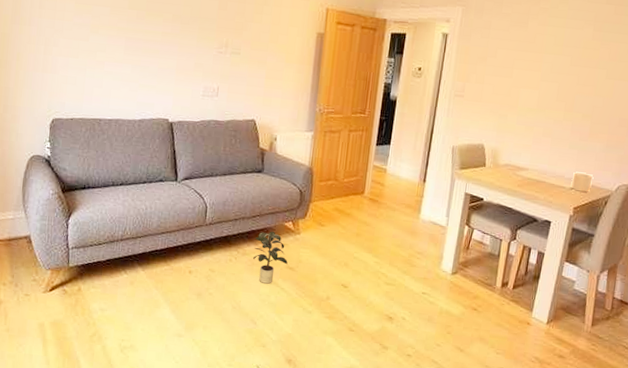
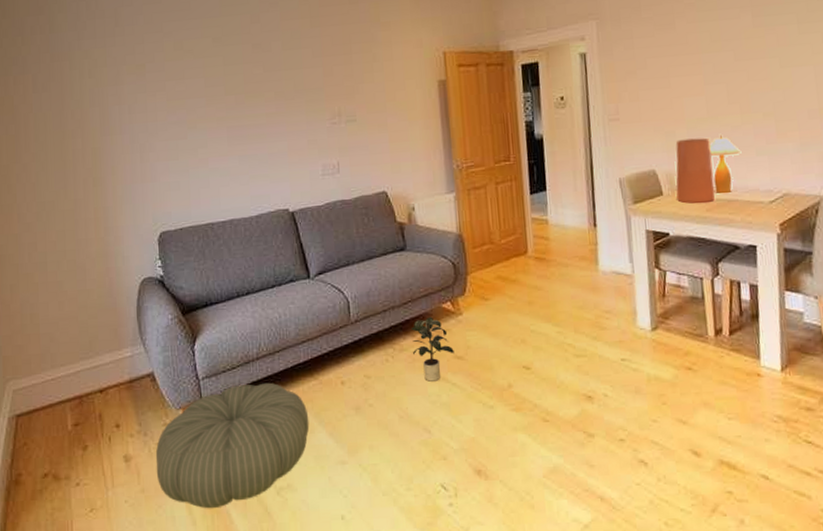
pouf: none [21,258,157,354] -> present [155,382,309,509]
vase: none [496,123,534,179] -> present [675,137,716,204]
table lamp: none [527,126,557,175] -> present [709,135,740,194]
mug: present [571,173,593,192] -> none [769,181,794,204]

